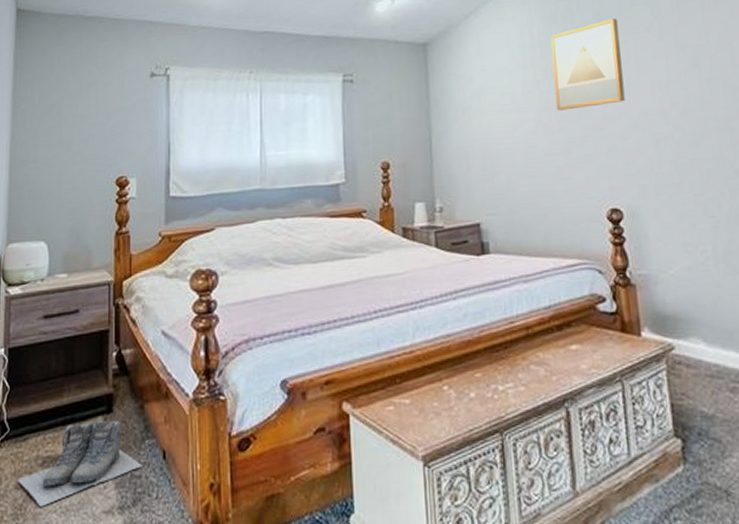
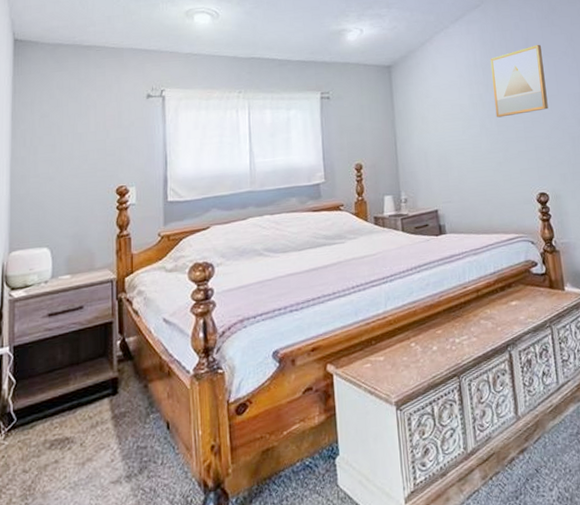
boots: present [18,420,142,507] -> none [26,400,147,486]

